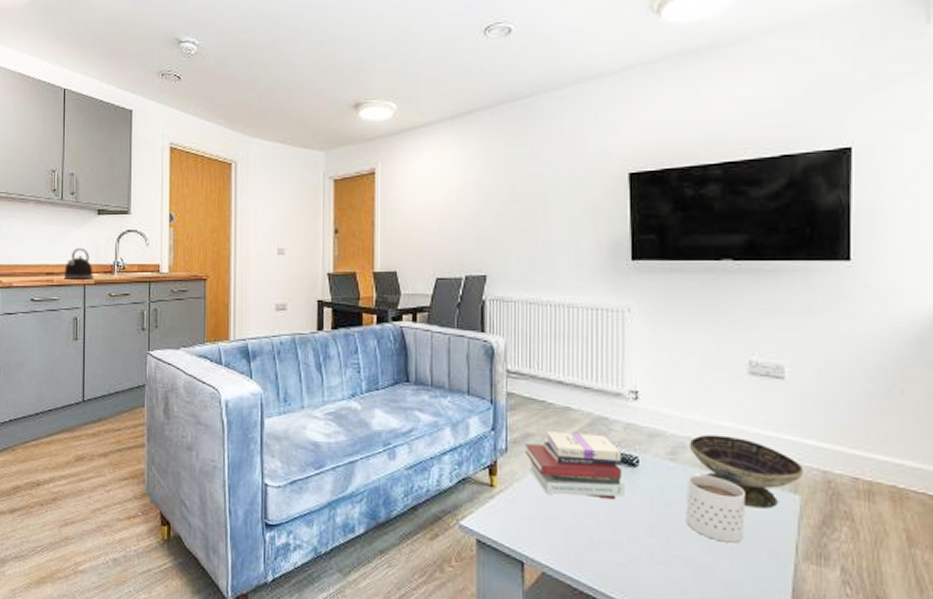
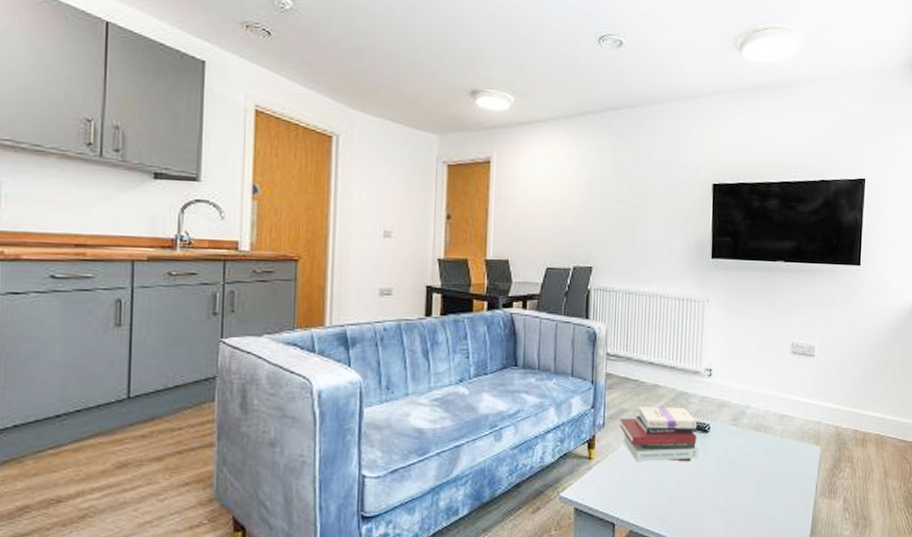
kettle: present [63,247,93,279] -> none [101,216,146,255]
mug: present [687,475,745,543] -> none [743,436,784,488]
decorative bowl: present [688,434,803,509] -> none [747,403,824,459]

